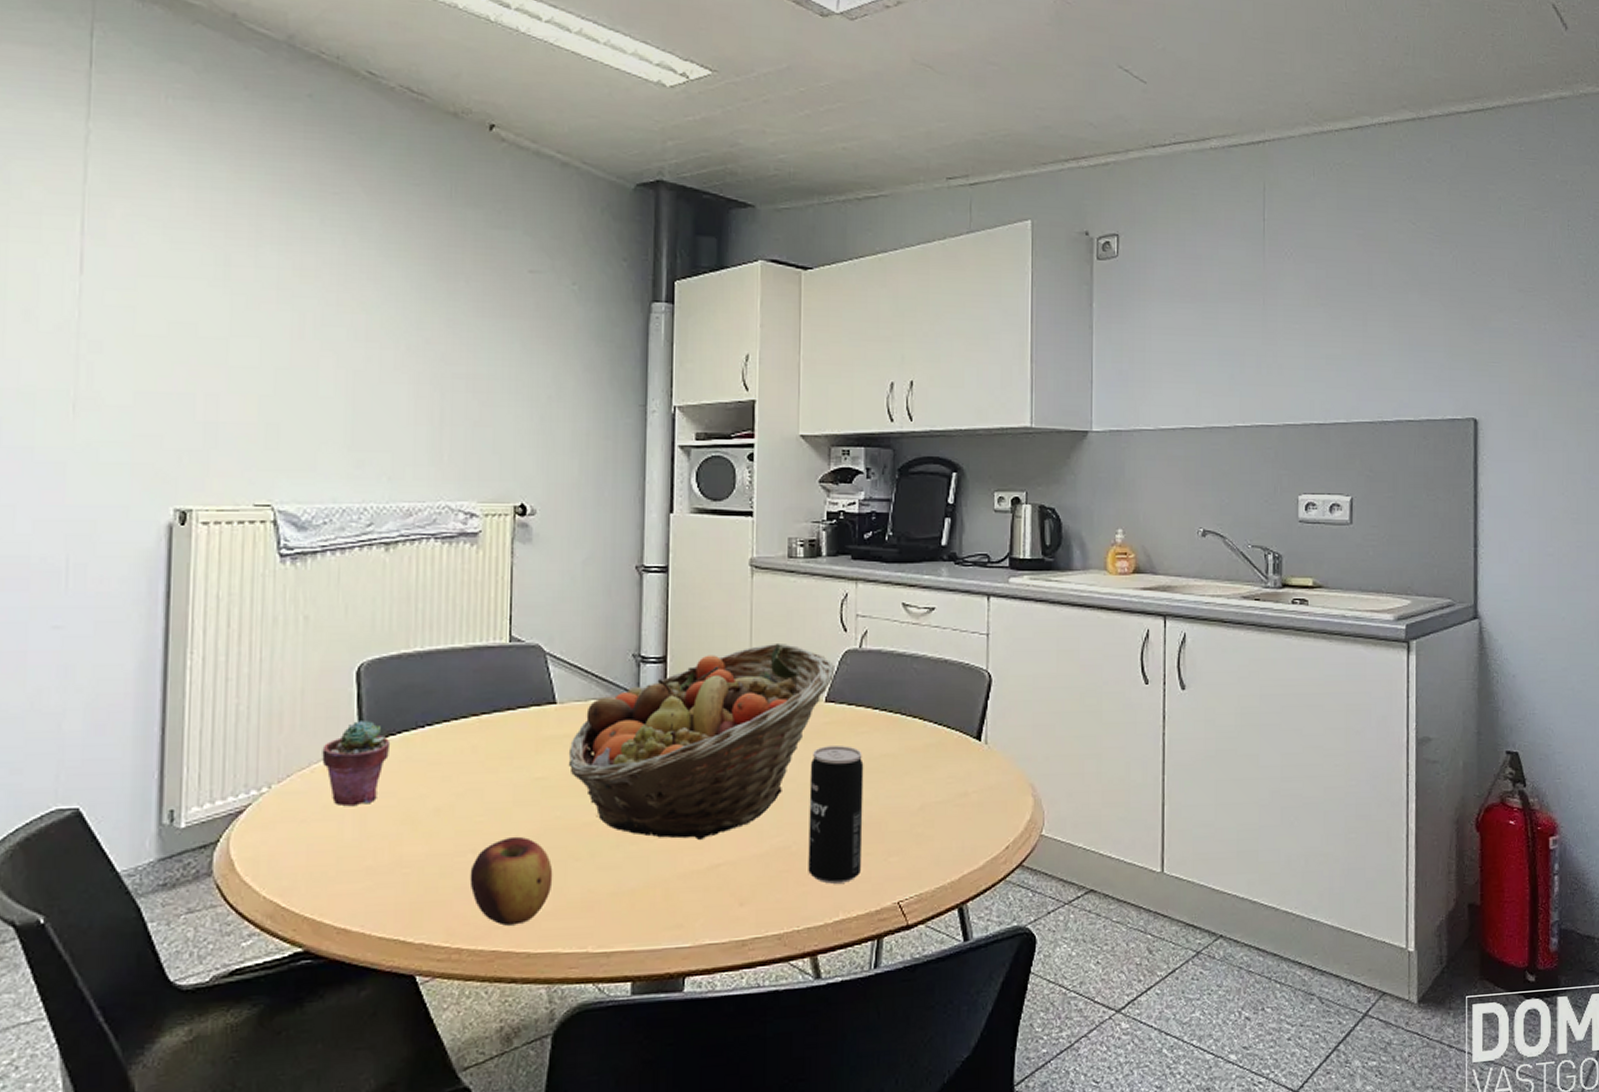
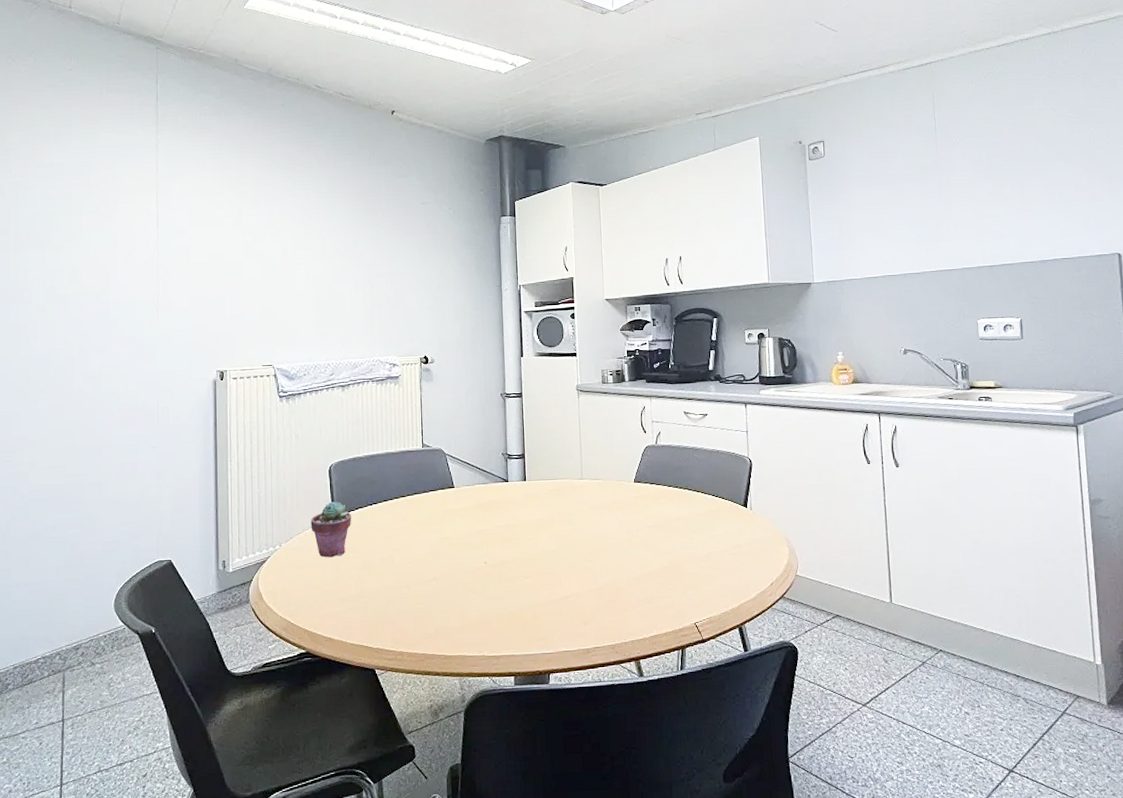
apple: present [469,836,553,926] -> none [405,577,459,637]
fruit basket: present [568,642,835,840] -> none [464,442,640,579]
beverage can: present [808,746,864,884] -> none [626,513,667,610]

